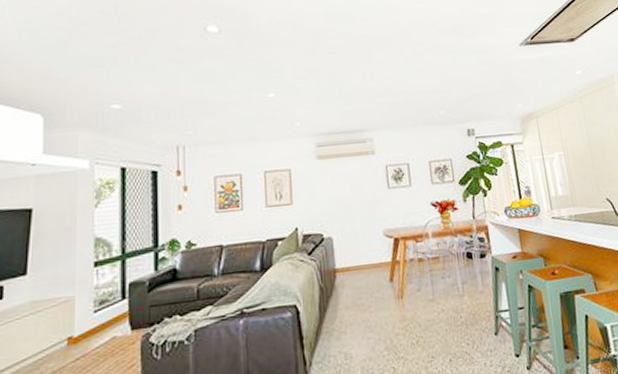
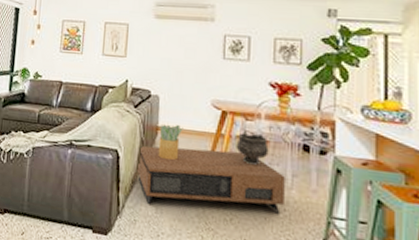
coffee table: none [318,273,460,354] -> present [136,145,285,214]
potted plant: none [337,262,361,302] -> present [158,124,183,161]
vessel: none [411,251,440,283] -> present [236,130,269,165]

